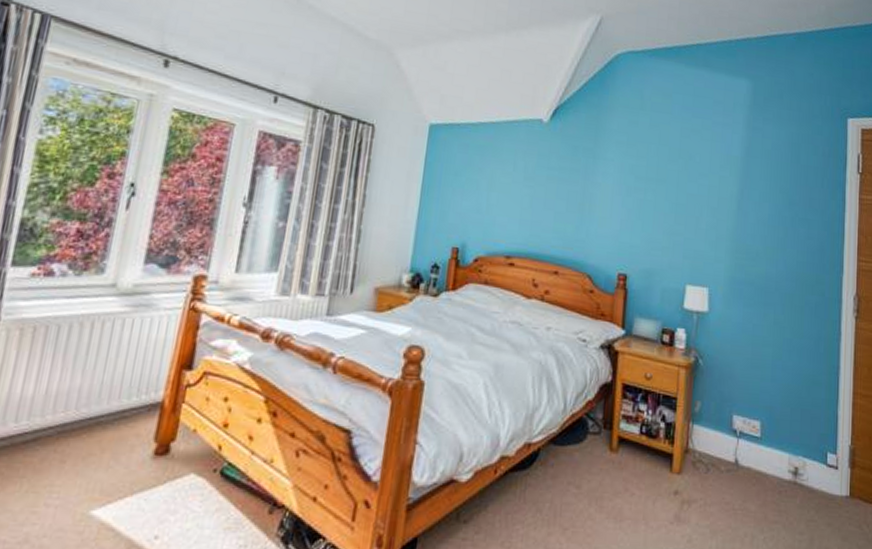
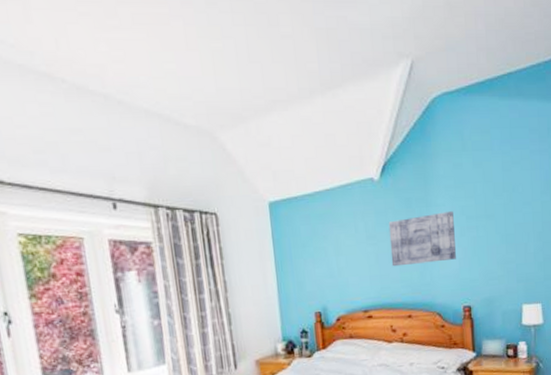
wall art: none [546,166,622,220] -> present [388,211,456,267]

